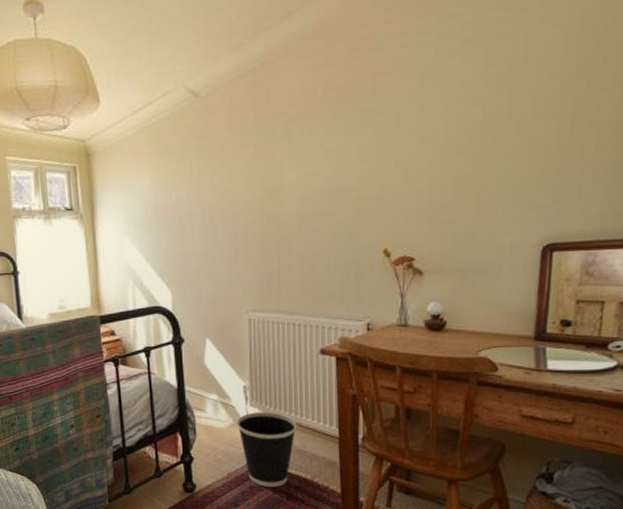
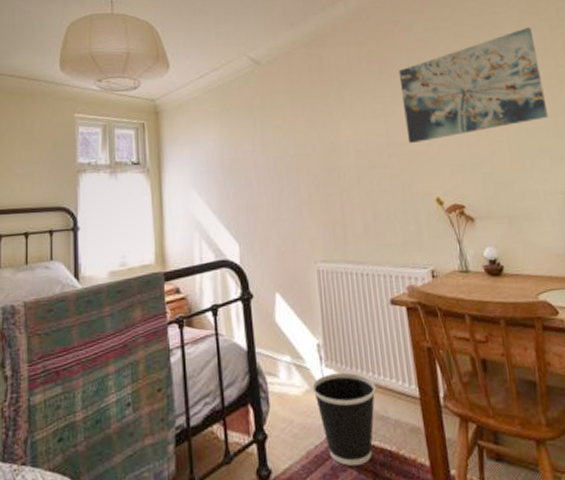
wall art: none [359,37,541,189] -> present [398,26,549,144]

